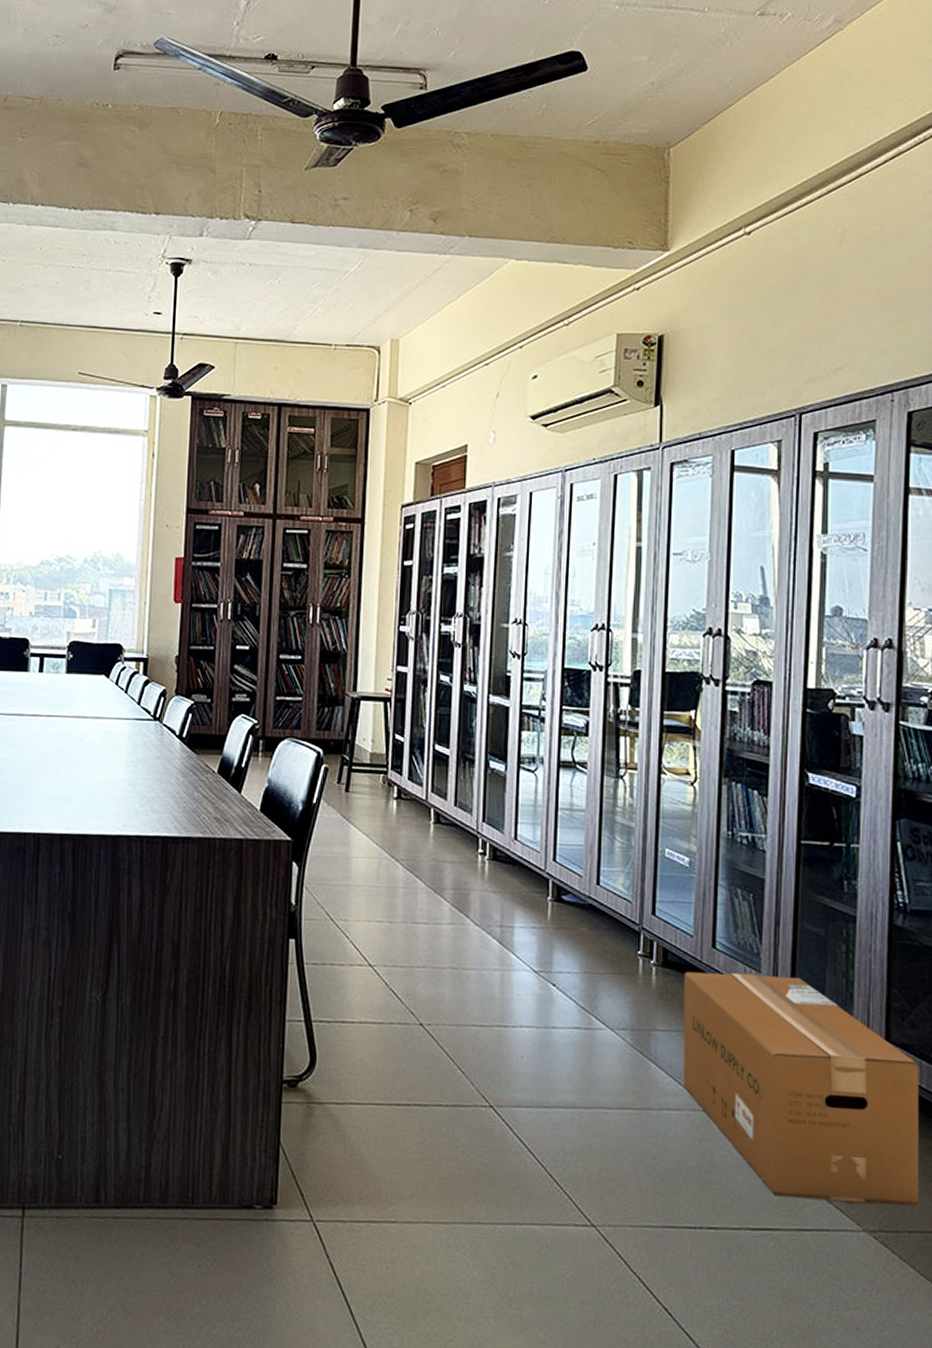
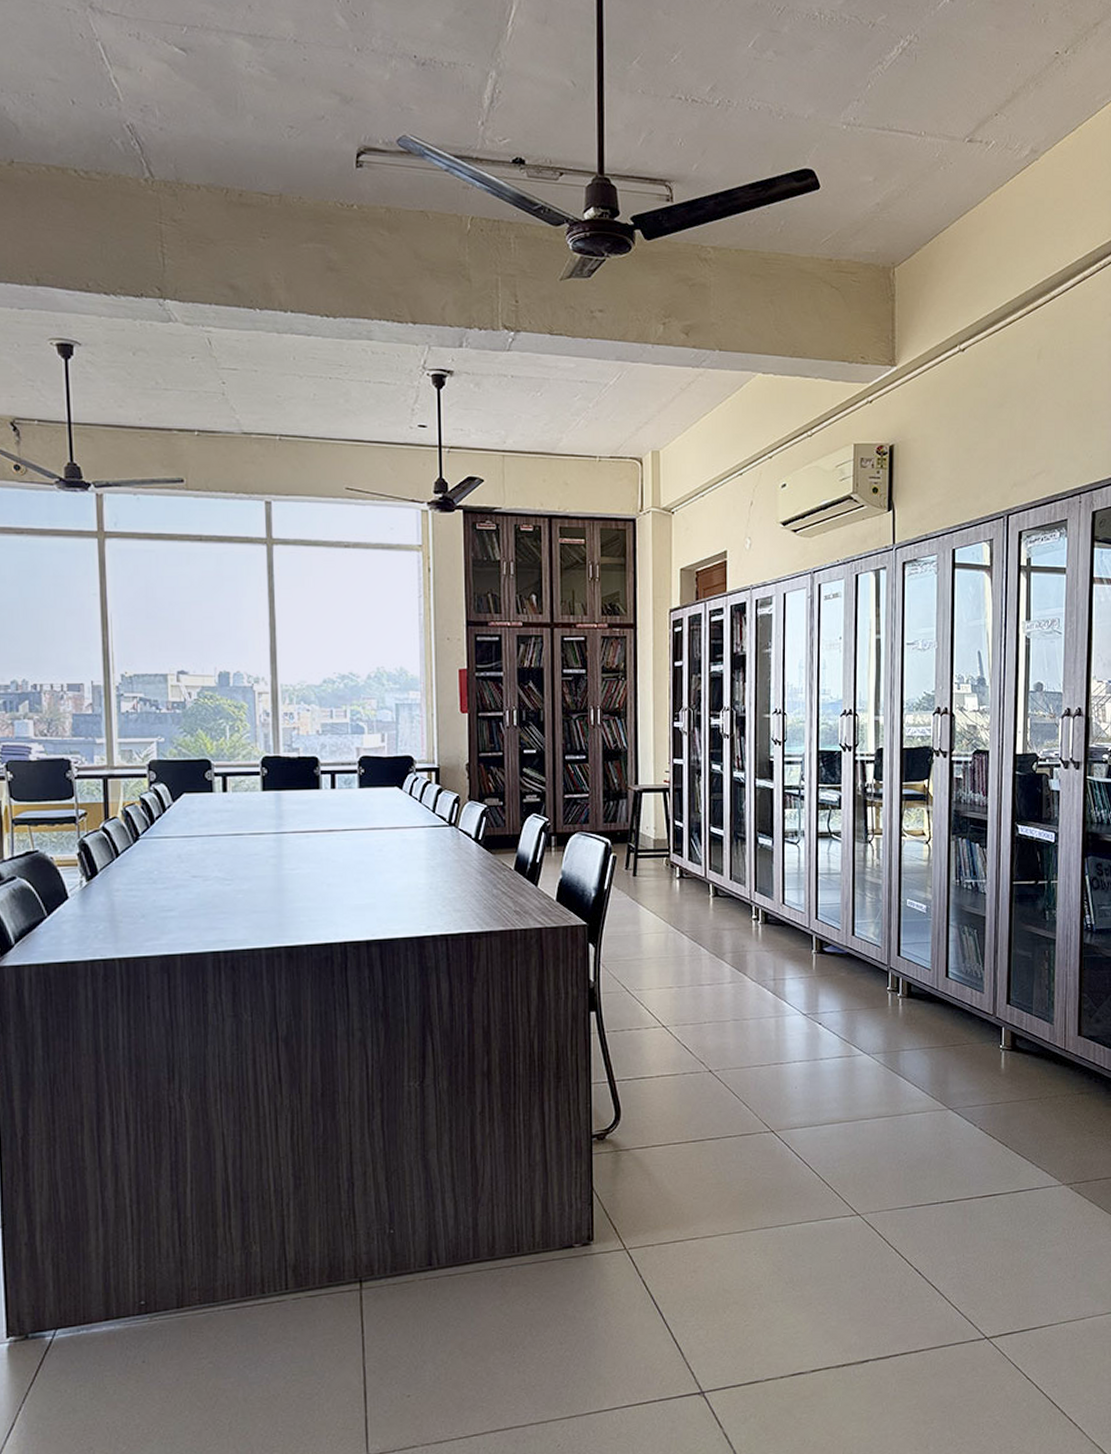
box: present [683,971,920,1206] -> none [925,993,1103,1169]

